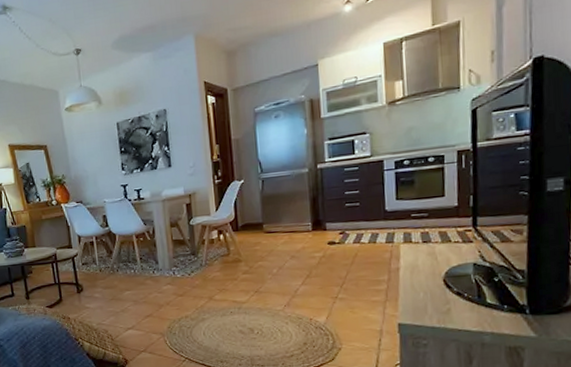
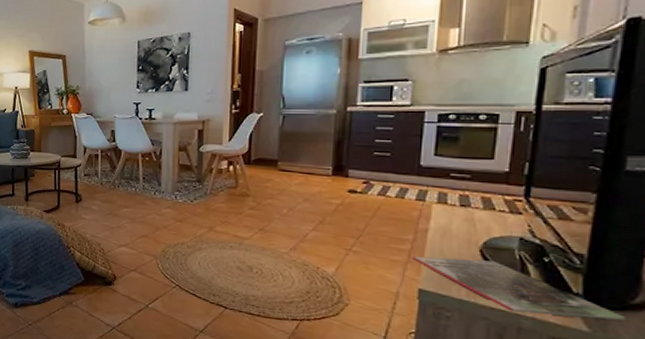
magazine: none [389,288,563,330] -> present [412,256,627,321]

